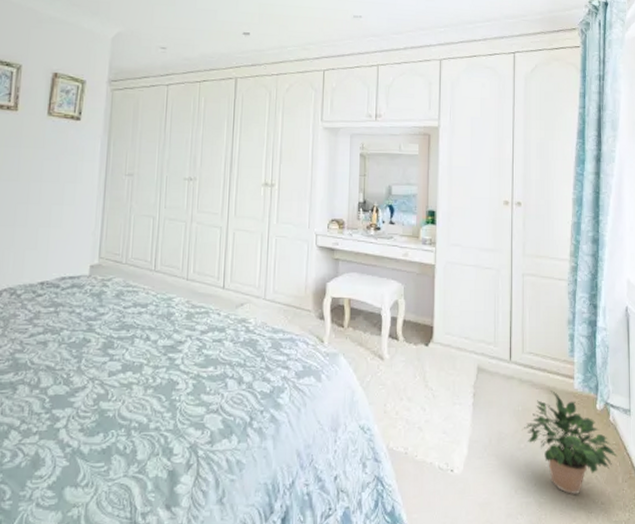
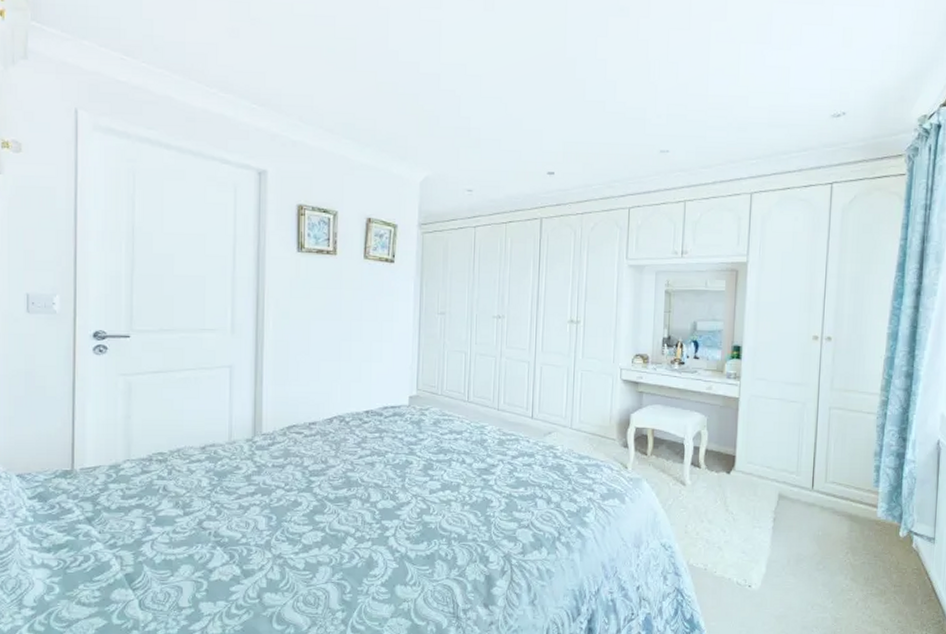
potted plant: present [522,390,618,494] -> none [821,518,918,612]

